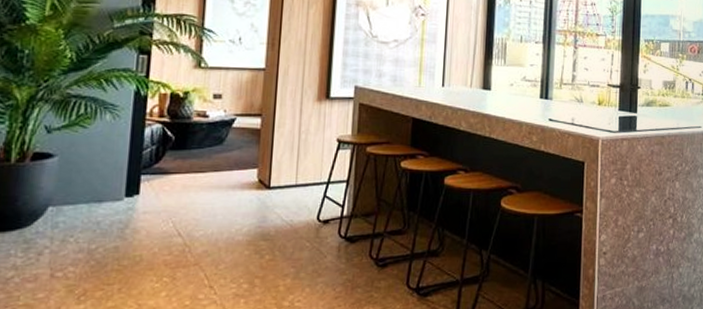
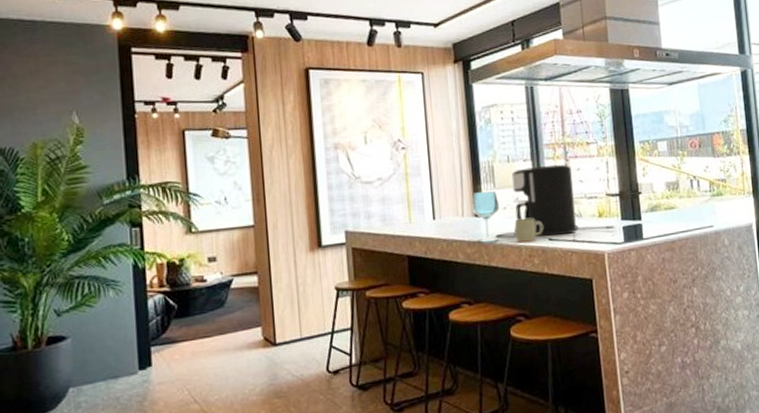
wine glass: none [480,66,507,115] -> present [471,191,500,243]
coffee maker: none [499,49,612,117] -> present [496,164,615,239]
mug: none [518,96,545,119] -> present [514,218,543,242]

